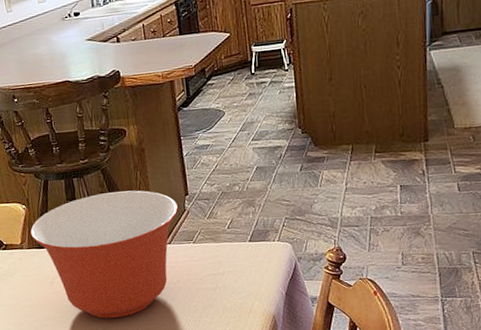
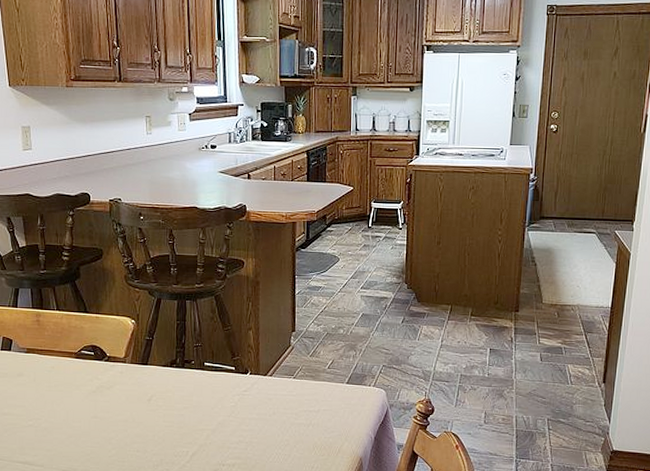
mixing bowl: present [30,190,178,319] -> none [136,319,283,443]

